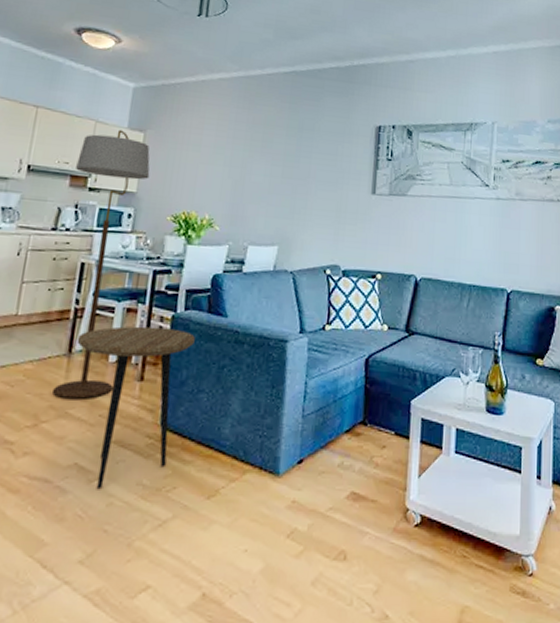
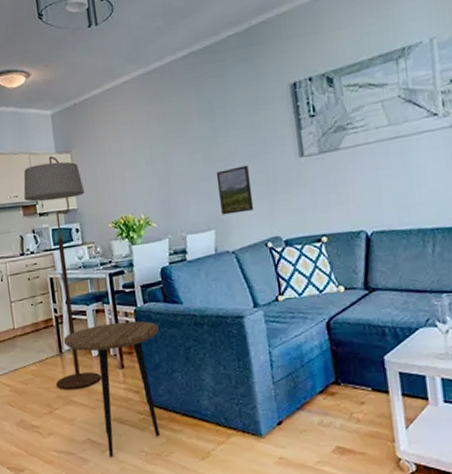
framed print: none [288,189,323,235] -> present [216,165,254,215]

